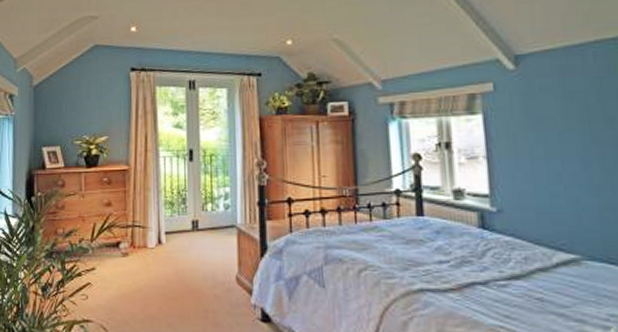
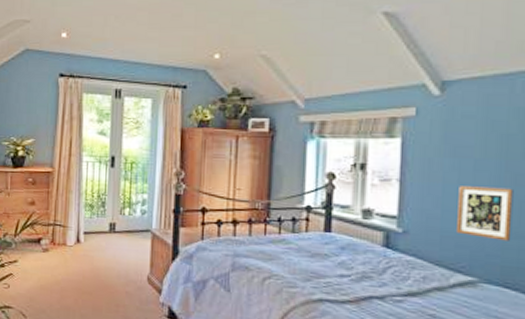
picture frame: none [547,159,608,214] -> present [457,186,514,241]

